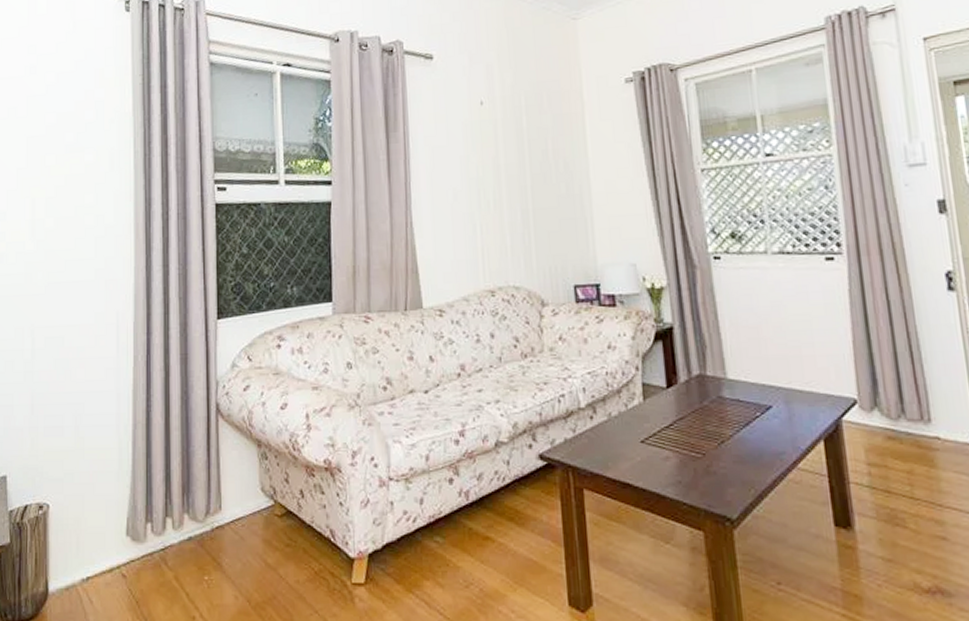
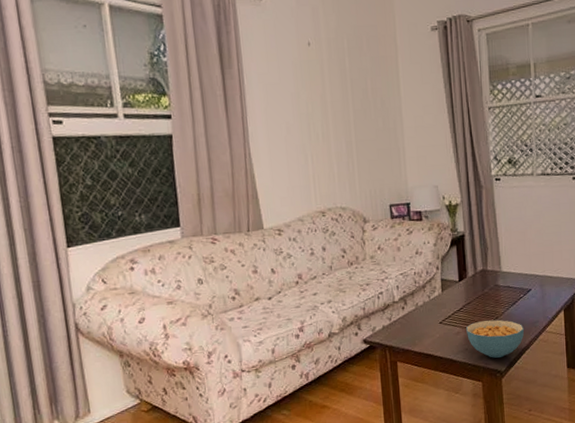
cereal bowl: none [679,445,765,499] -> present [466,319,525,358]

